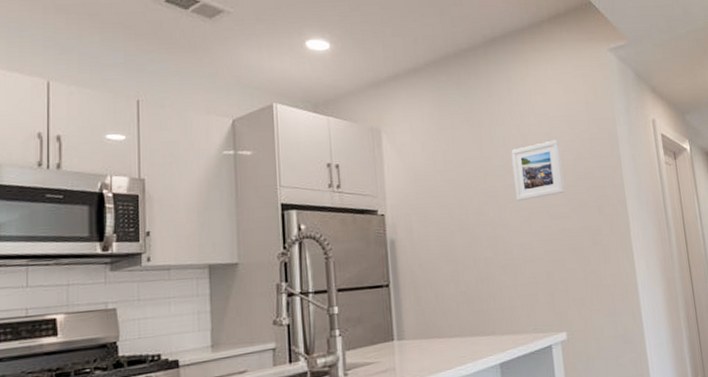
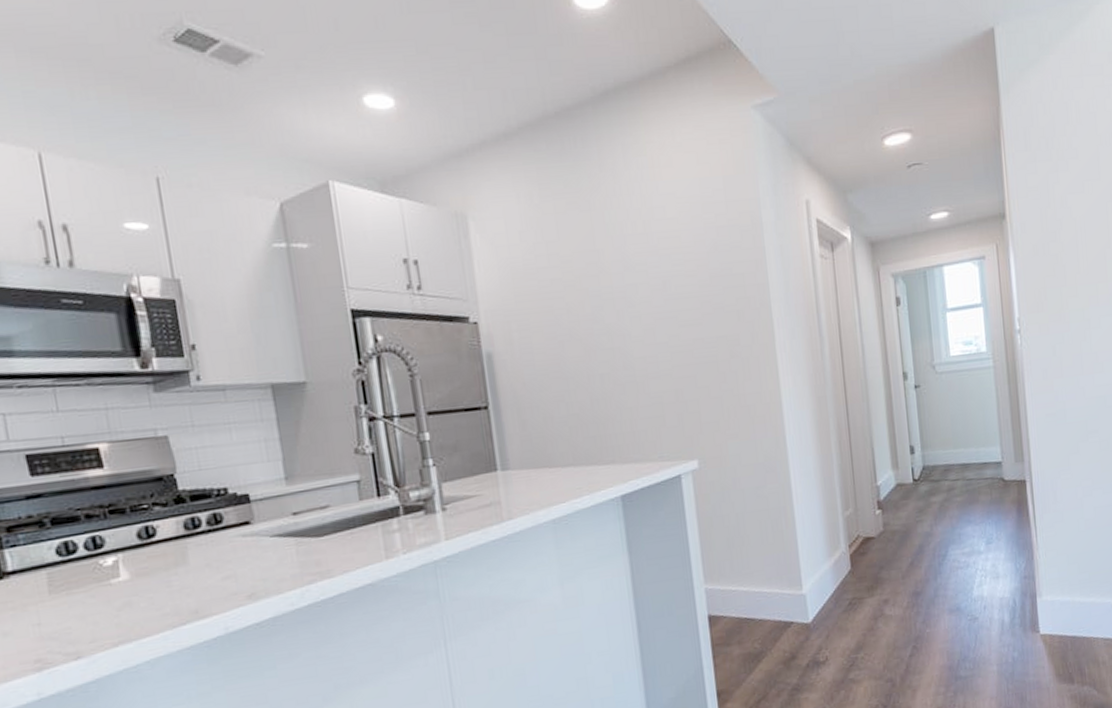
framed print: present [511,140,565,201] -> none [629,227,696,304]

